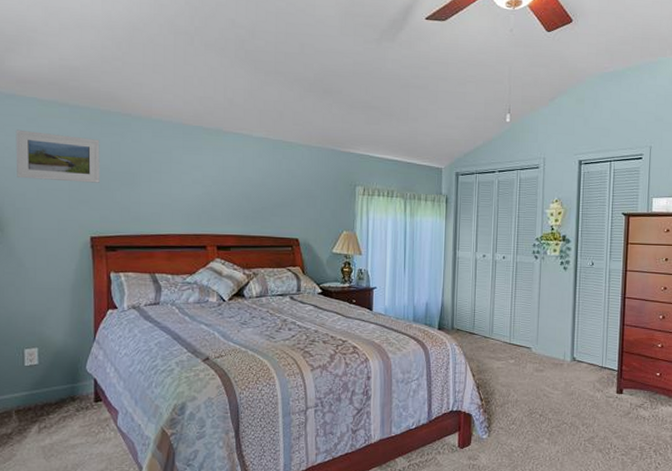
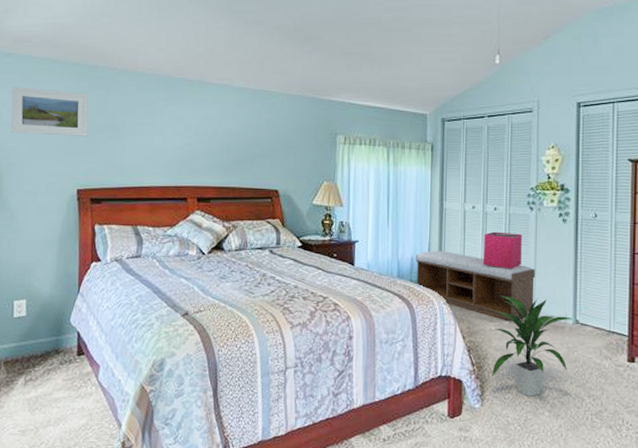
bench: none [430,296,539,359] -> present [416,251,536,321]
storage bin: none [492,278,527,313] -> present [483,231,522,269]
indoor plant: none [498,336,571,427] -> present [492,295,573,397]

